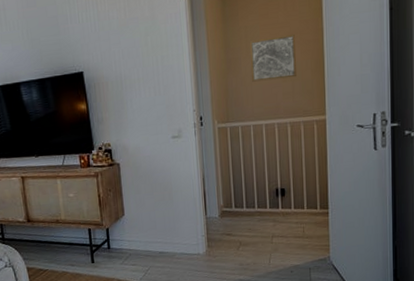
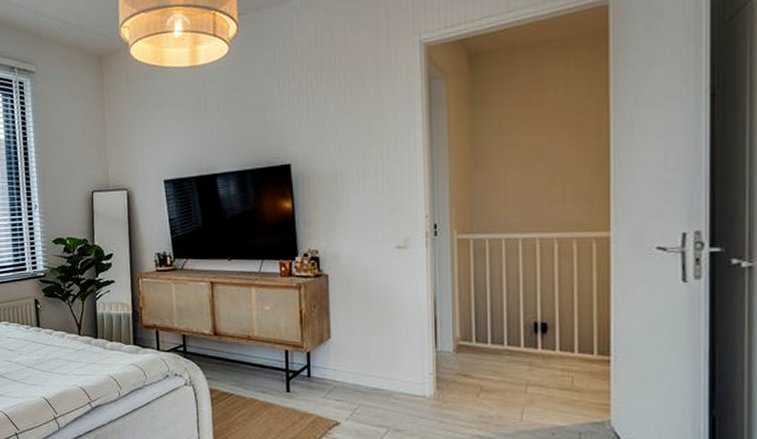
wall art: present [250,35,296,82] -> none [506,126,569,184]

